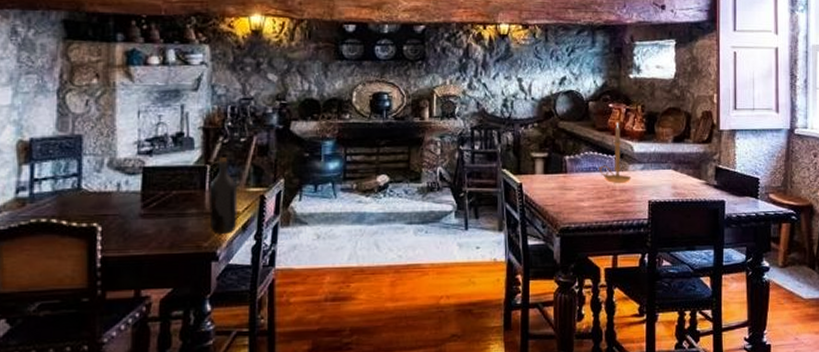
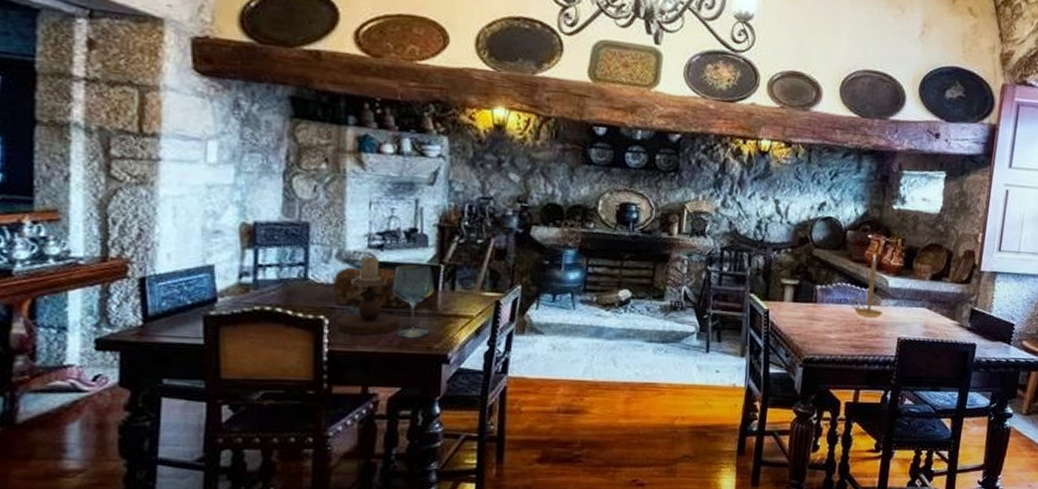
bread loaf: none [104,172,178,211] -> present [331,266,409,309]
candlestick: none [110,163,170,240] -> present [338,257,401,336]
wine glass: none [160,166,203,239] -> present [391,264,435,339]
wine bottle: present [209,157,238,234] -> none [441,258,472,337]

